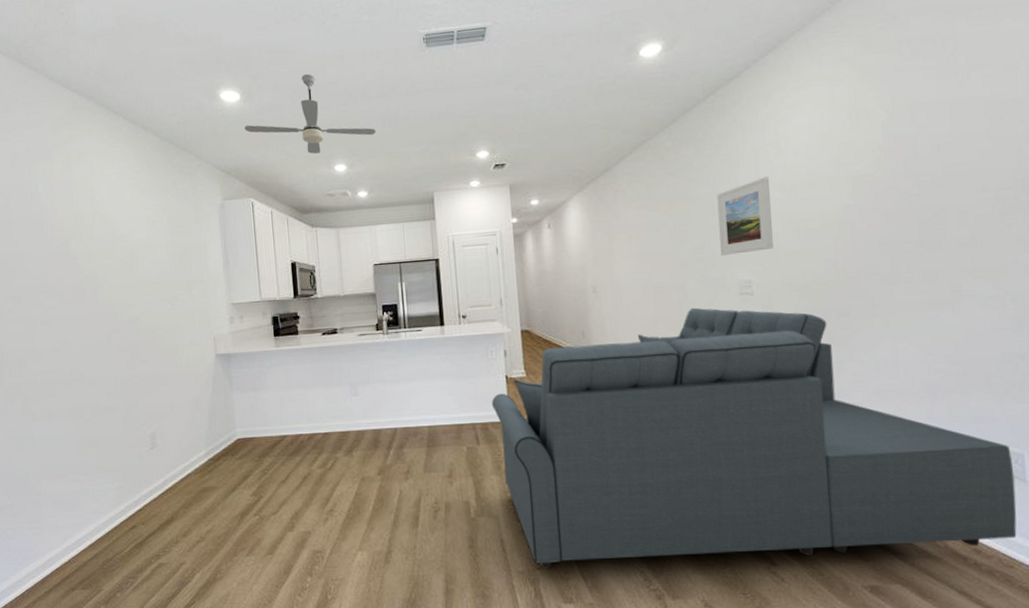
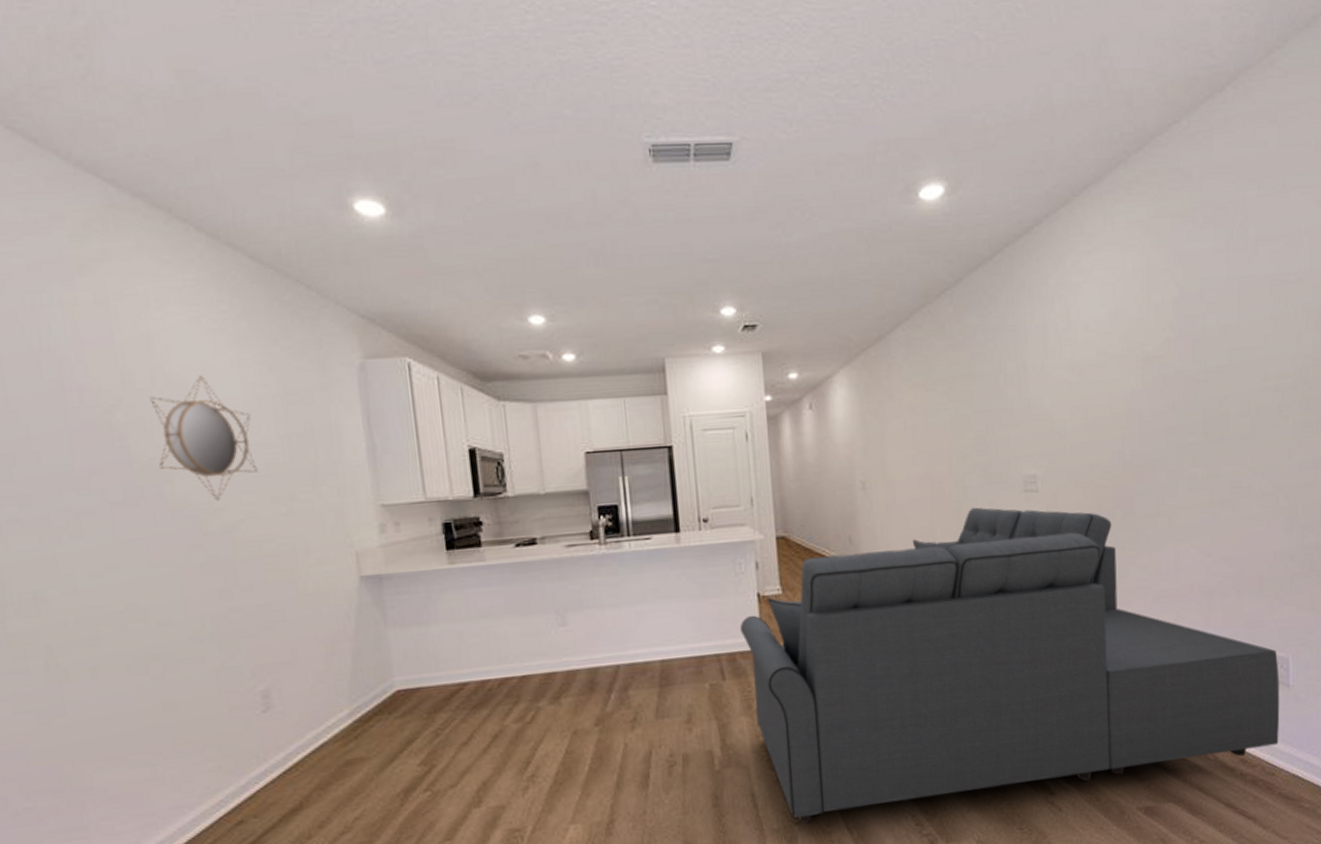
home mirror: none [91,214,154,300] -> present [150,374,258,501]
ceiling fan: present [244,73,376,154] -> none [393,184,586,299]
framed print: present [717,176,773,255] -> none [1002,354,1060,446]

